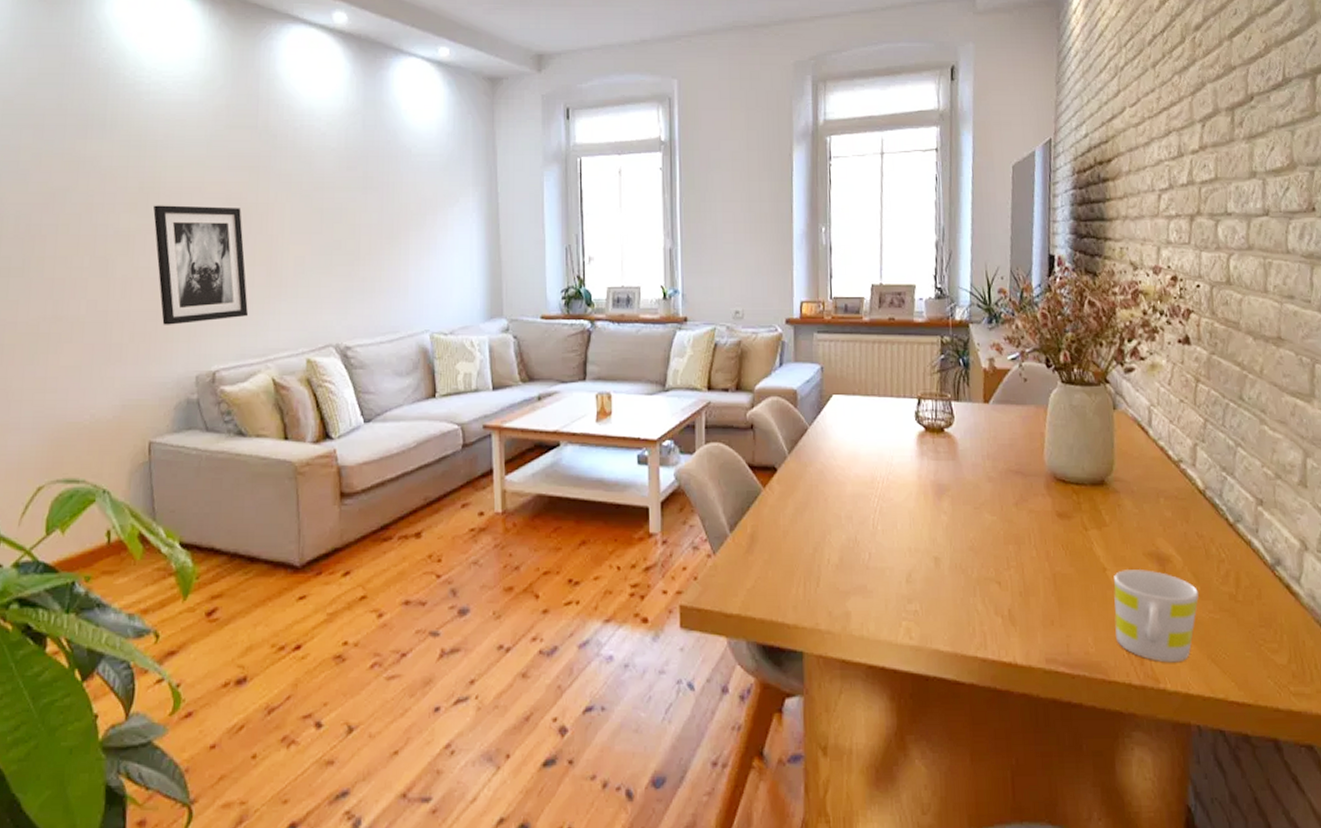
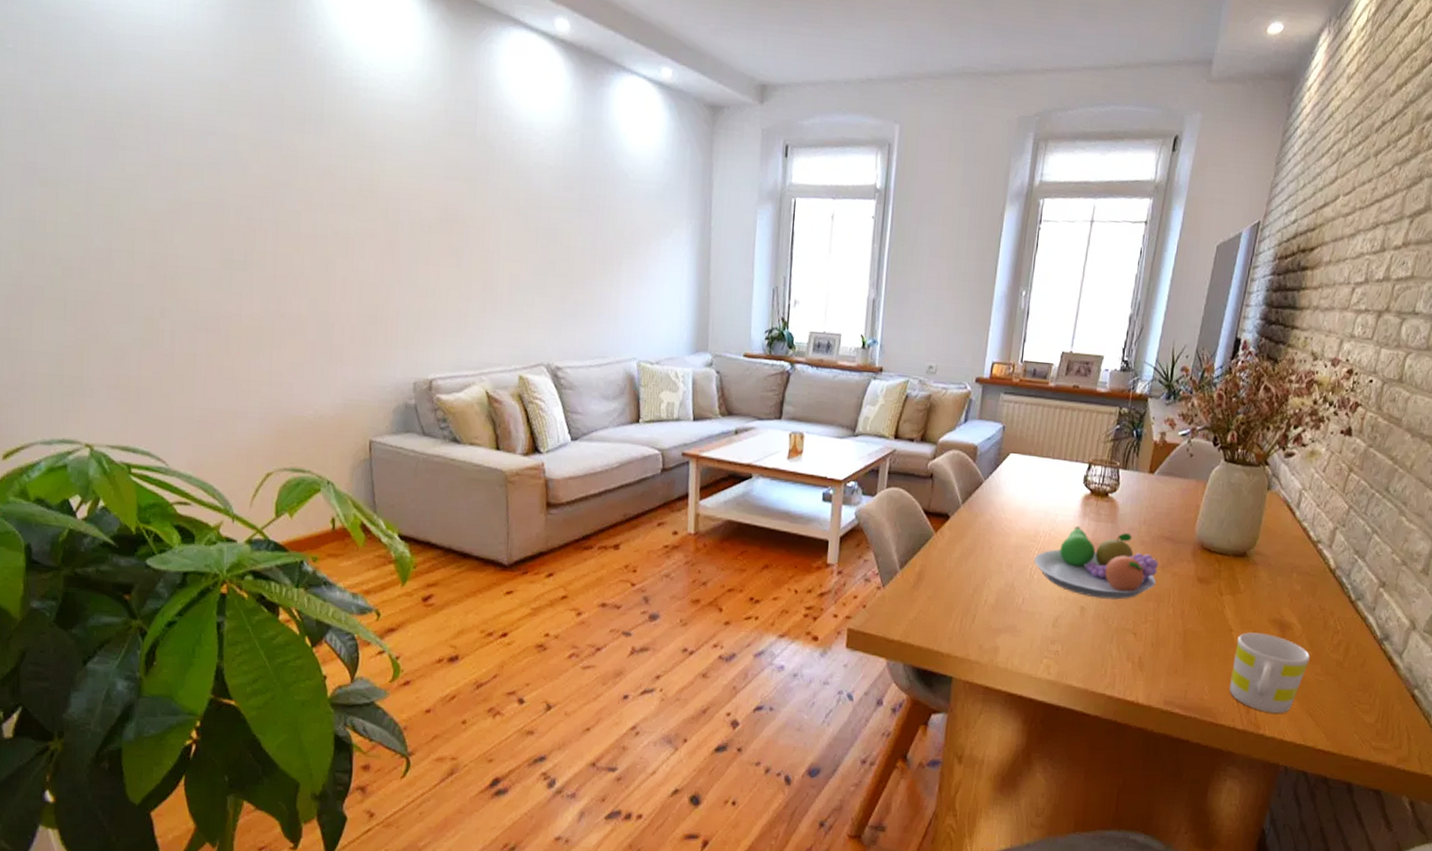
wall art: present [153,205,248,325] -> none [372,209,464,331]
fruit bowl: none [874,466,1012,546] -> present [1034,525,1159,600]

